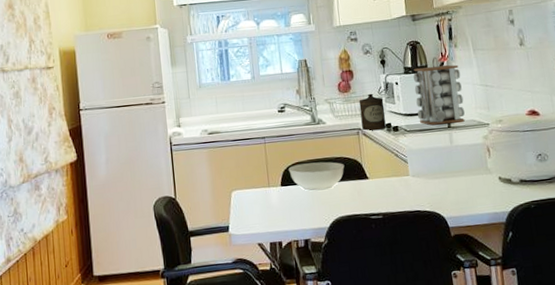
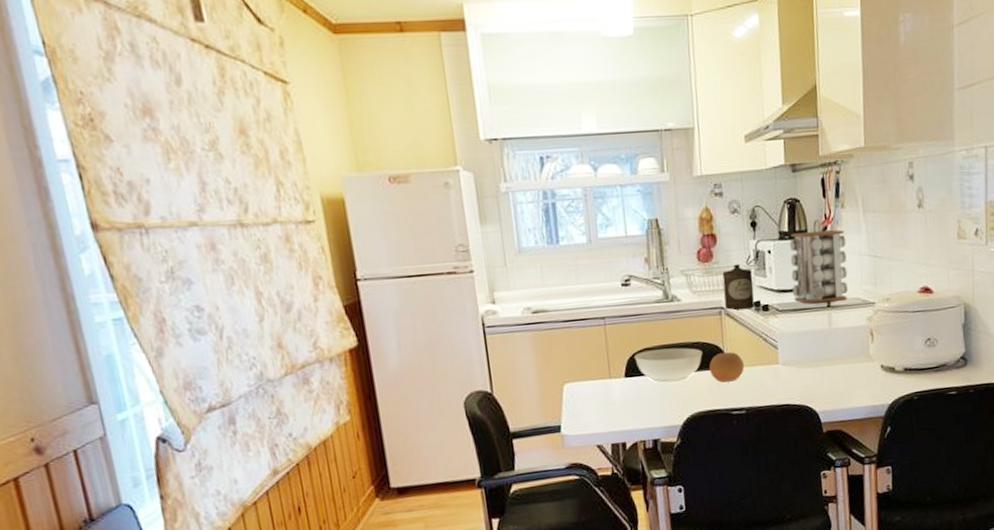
fruit: none [350,165,380,191] -> present [709,352,744,383]

